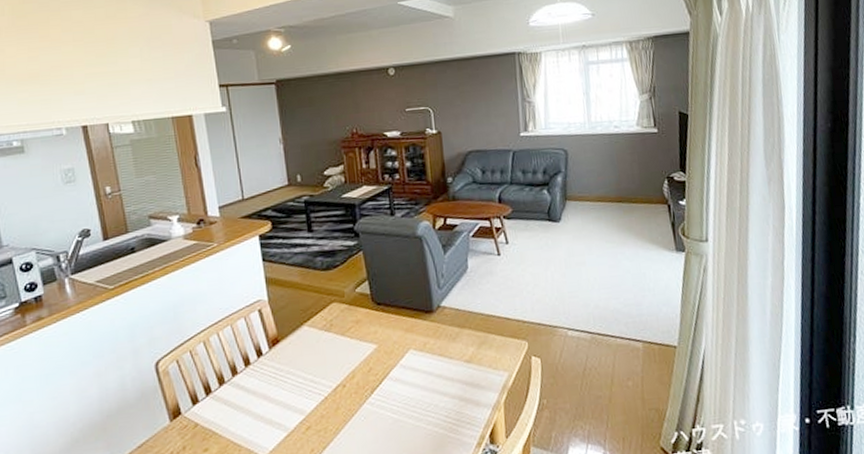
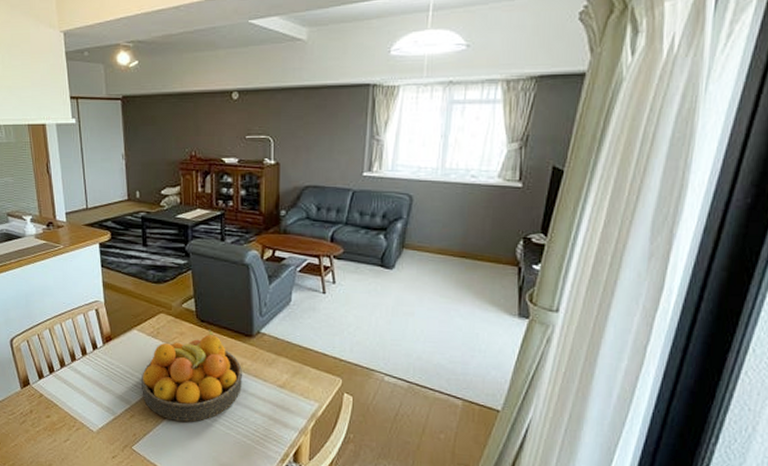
fruit bowl: none [316,312,428,424] -> present [142,329,242,422]

